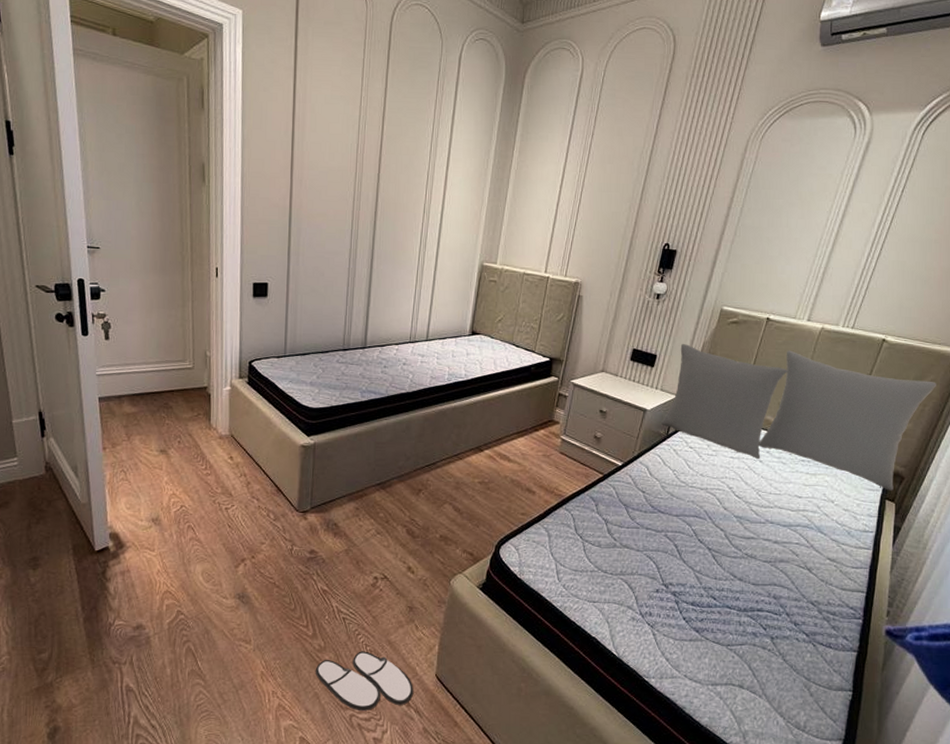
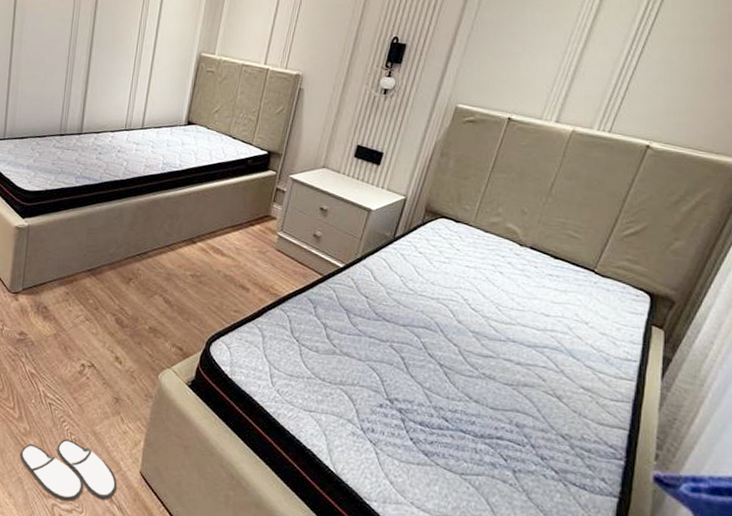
pillow: present [660,344,788,460] -> none [386,142,532,271]
pillow: present [759,350,936,491] -> none [499,153,714,316]

